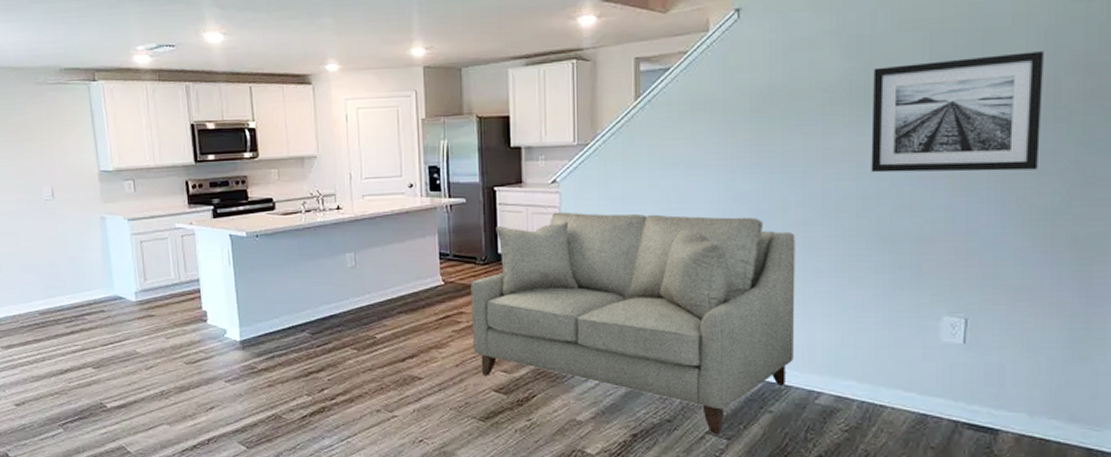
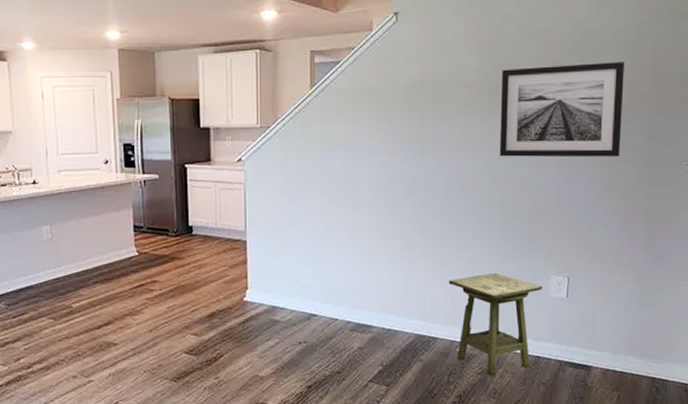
sofa: present [471,212,795,435] -> none [163,188,441,383]
side table: none [805,311,931,435] -> present [448,272,543,376]

